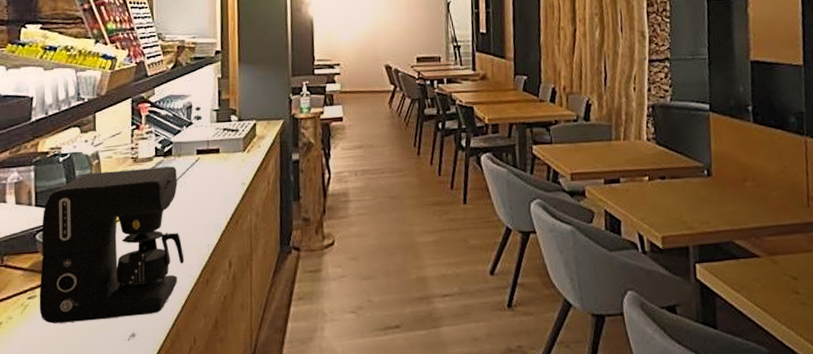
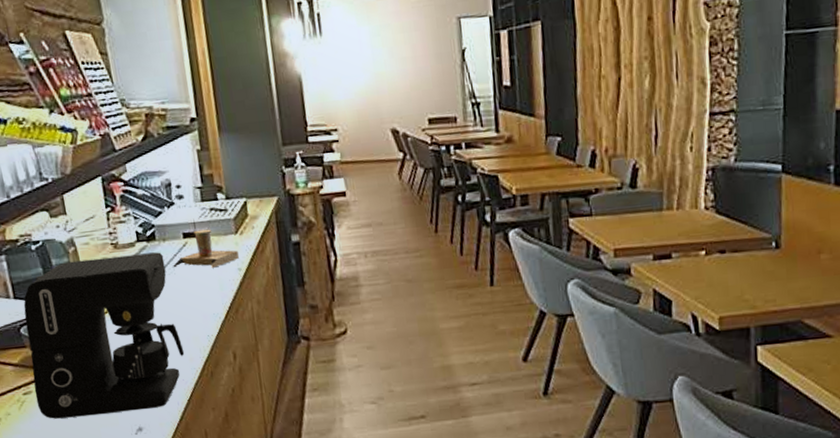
cup: none [184,147,244,182] -> present [173,229,239,268]

